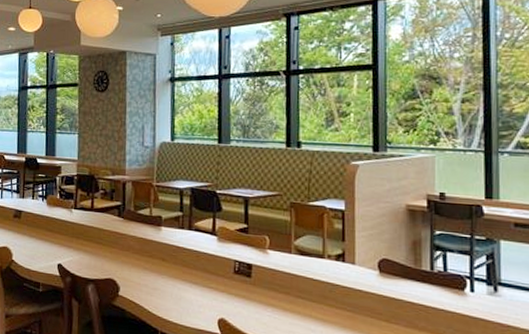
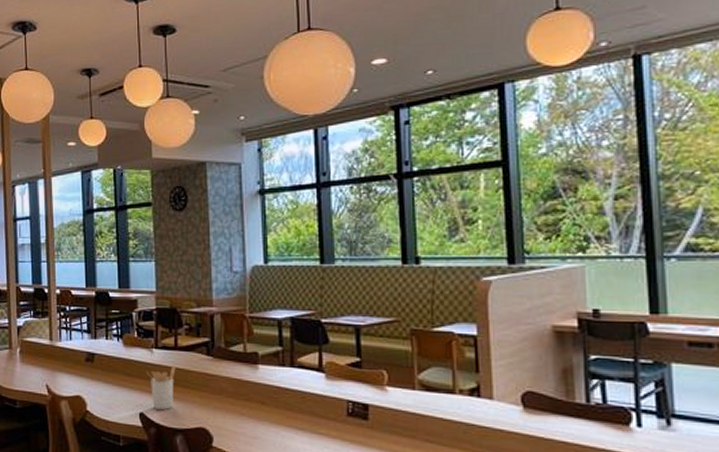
utensil holder: none [66,224,91,262] -> present [146,365,176,410]

